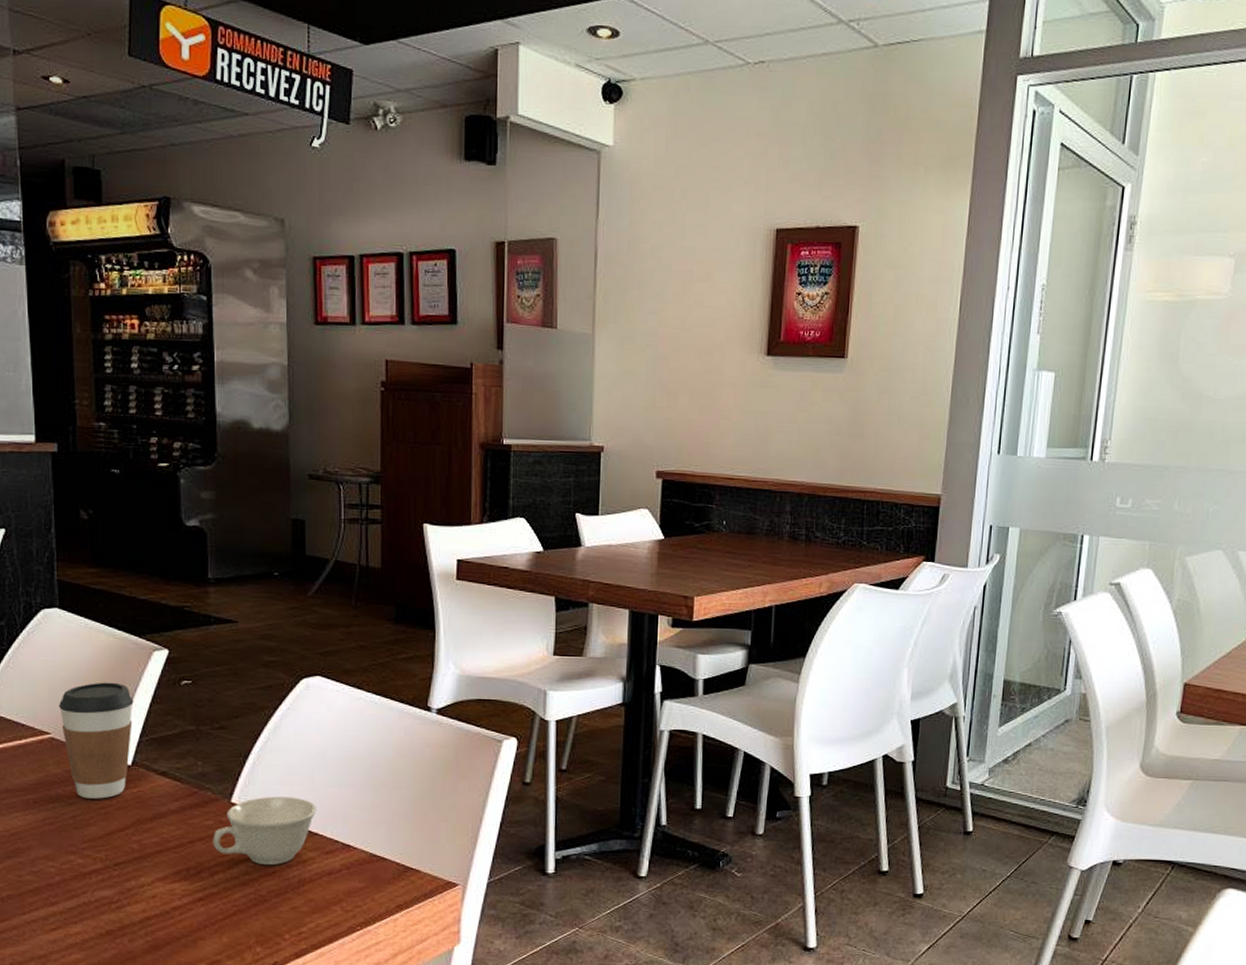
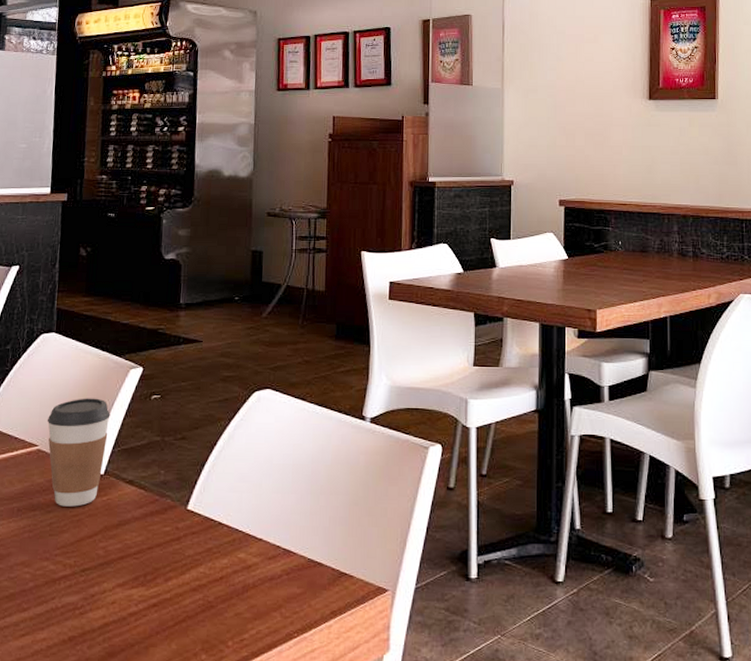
teacup: present [213,796,317,866] -> none [169,503,262,571]

